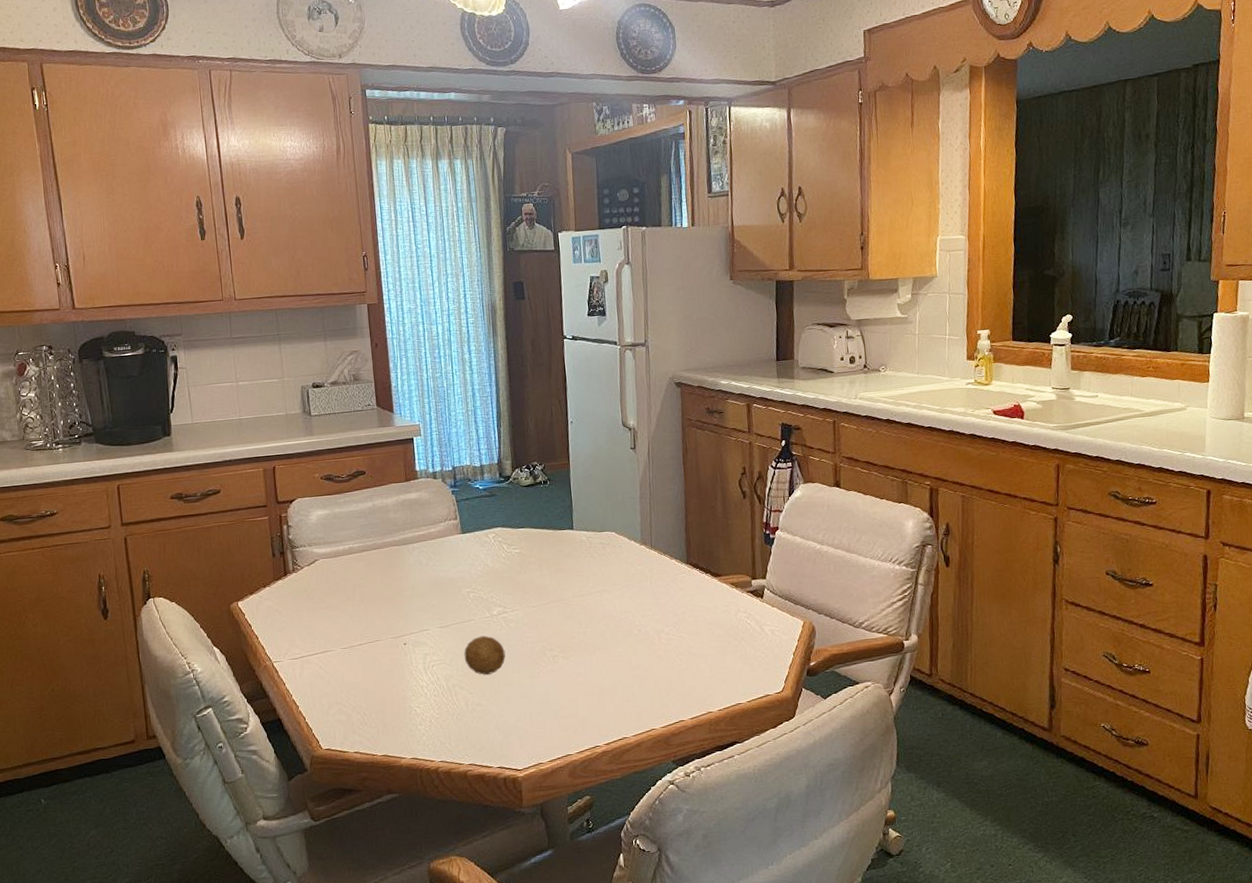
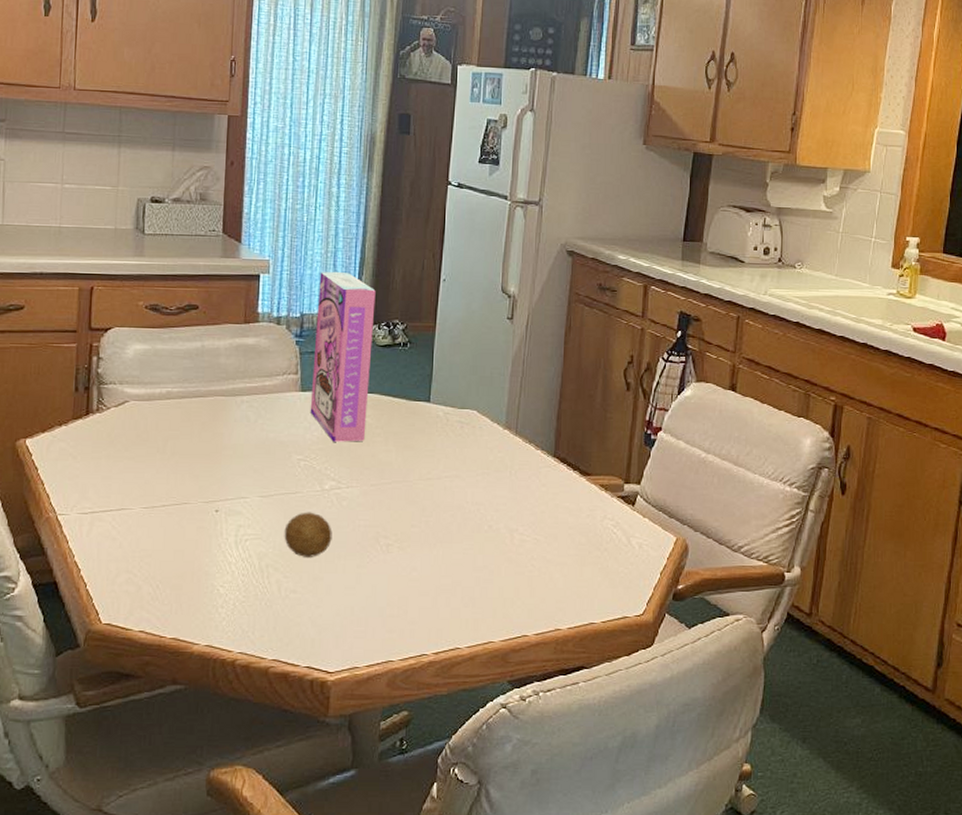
cereal box: none [464,426,522,574] -> present [310,271,376,442]

